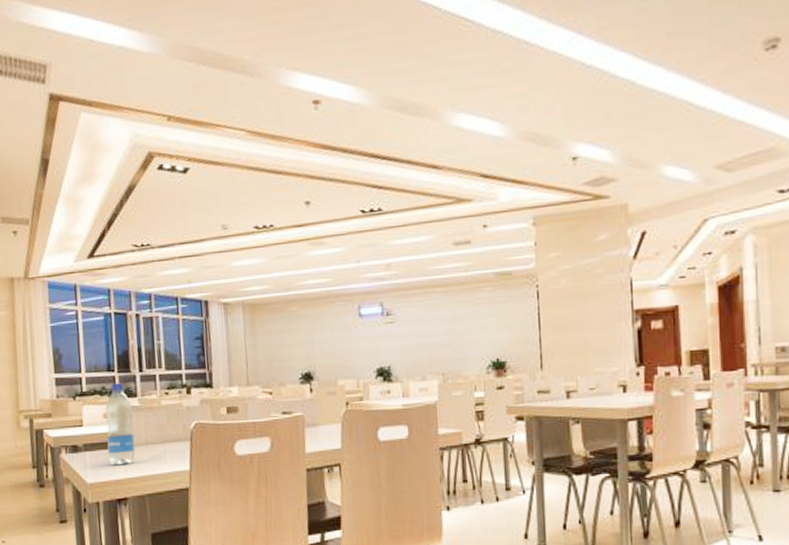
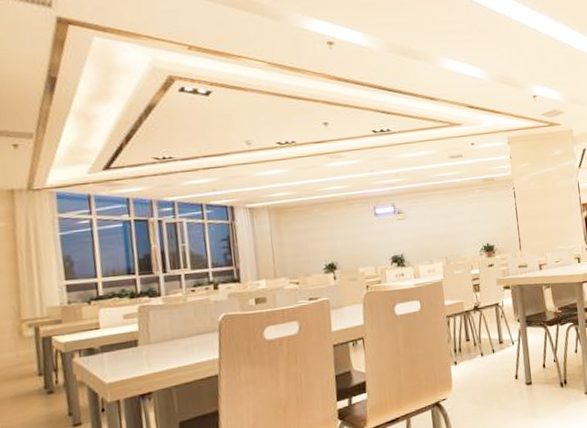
bottle: present [105,382,136,466] -> none [125,284,160,363]

